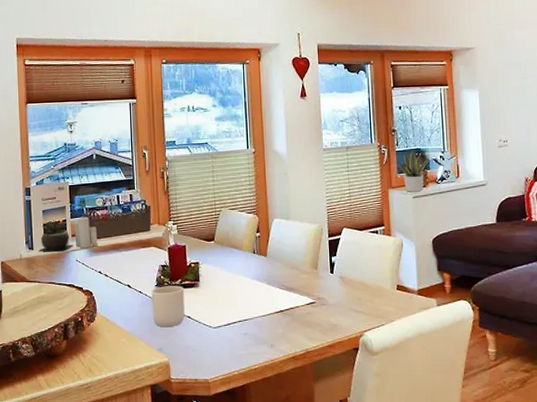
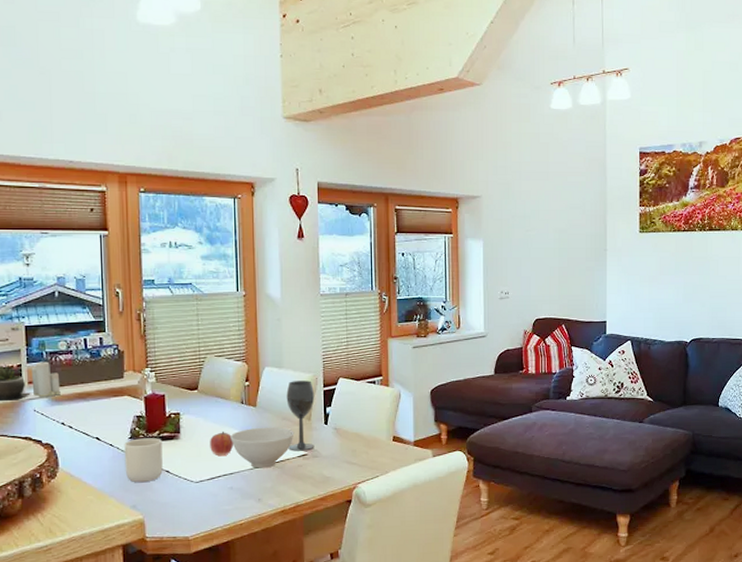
fruit: none [226,280,248,302] -> present [210,432,234,455]
bowl: none [244,275,303,315] -> present [230,427,295,469]
wine glass: none [294,231,322,299] -> present [286,380,315,451]
potted plant: present [398,149,429,193] -> none [398,297,431,343]

